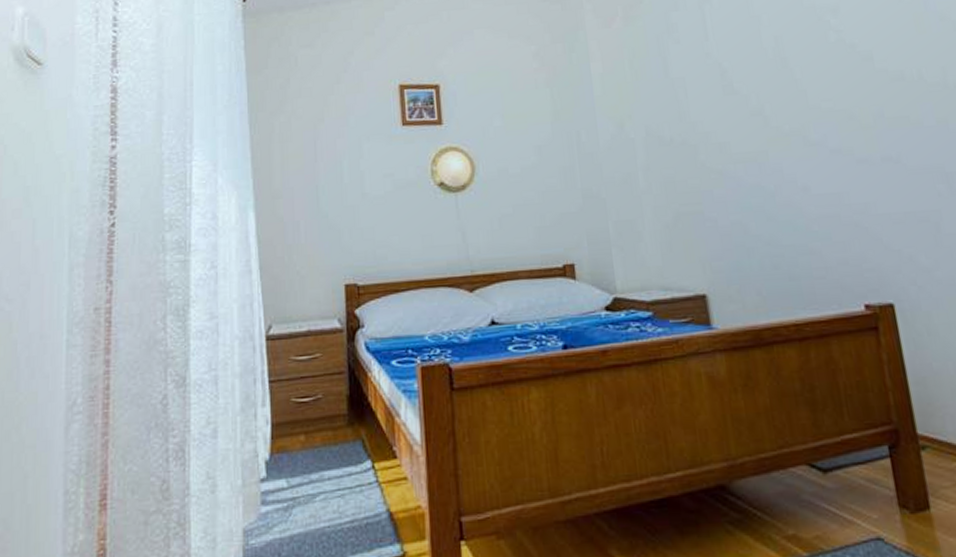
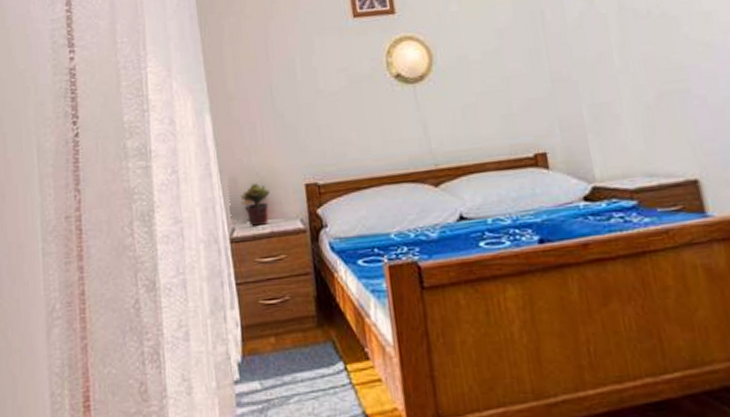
potted plant: none [279,282,309,324] -> present [240,183,270,226]

